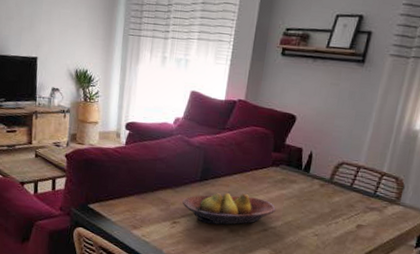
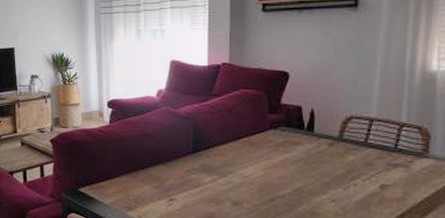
fruit bowl: present [182,193,276,225] -> none [176,161,281,198]

